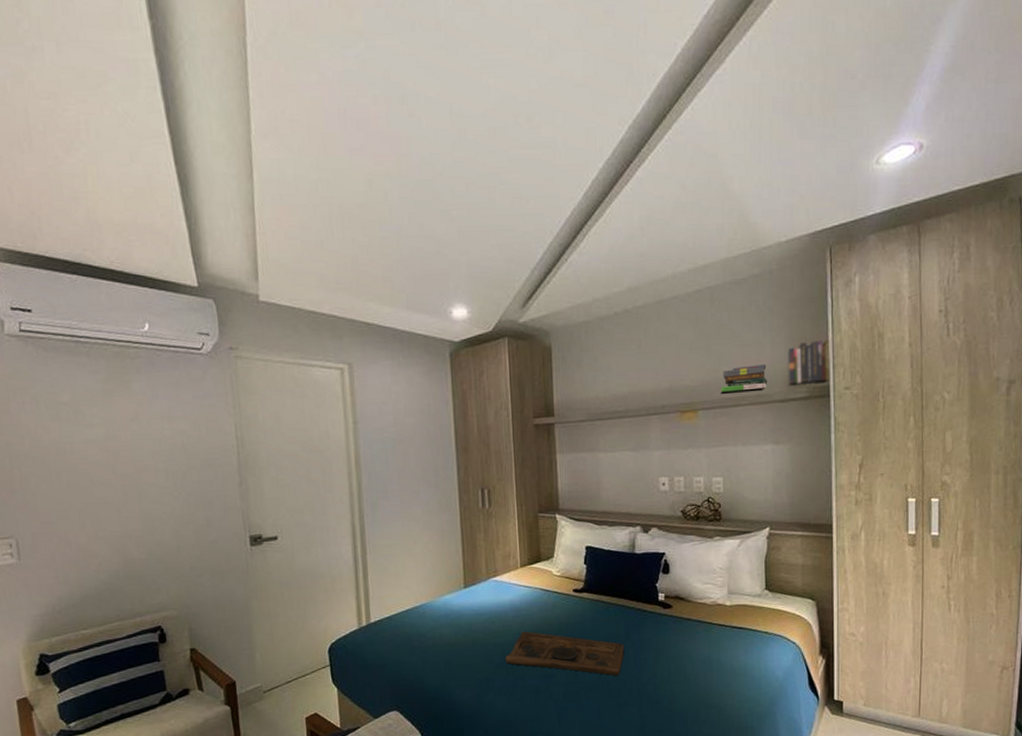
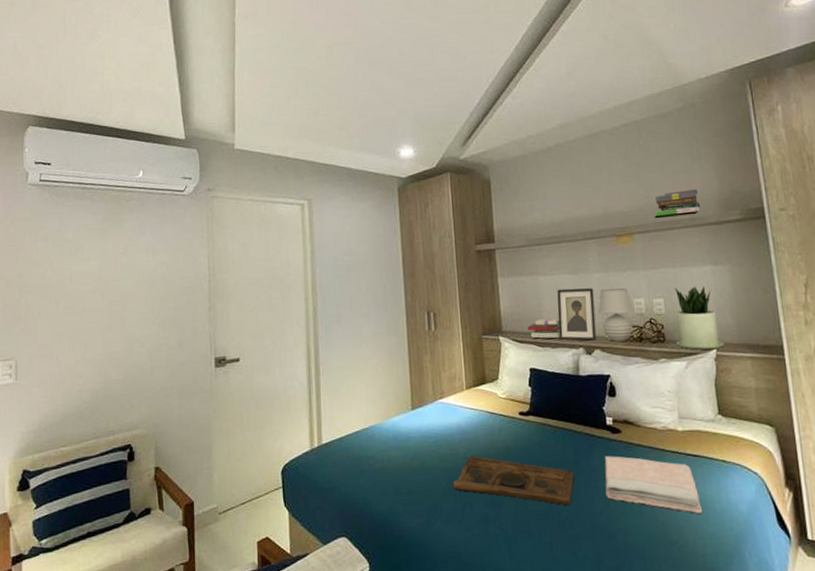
books: none [584,496,618,518] -> present [527,318,561,340]
picture frame: none [616,465,655,519] -> present [557,288,597,341]
towel: none [653,629,742,680] -> present [604,456,702,513]
table lamp: none [657,466,692,521] -> present [598,288,634,343]
planter: none [731,465,778,529] -> present [674,286,725,350]
books: present [787,340,830,387] -> none [717,164,763,210]

